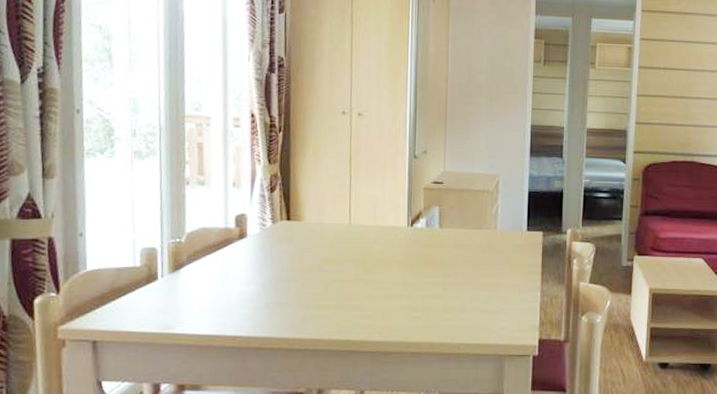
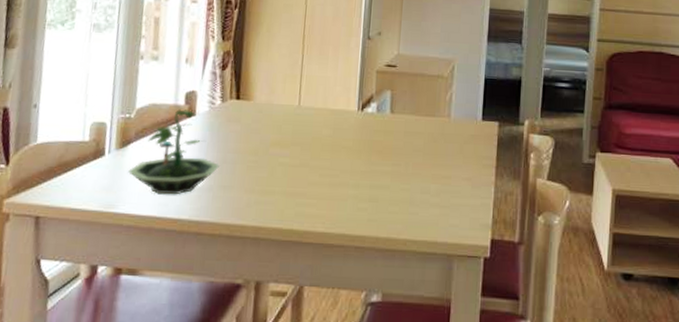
terrarium: none [183,232,274,314] -> present [128,109,219,195]

